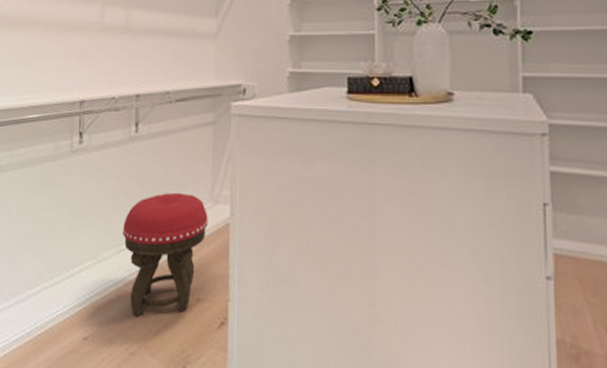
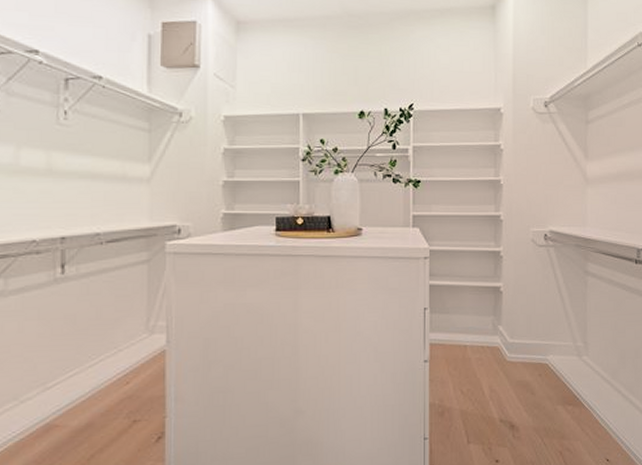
stool: present [123,192,208,317] -> none [50,327,144,447]

